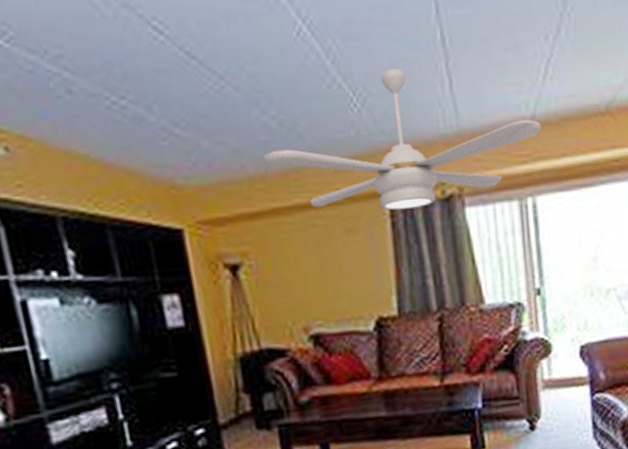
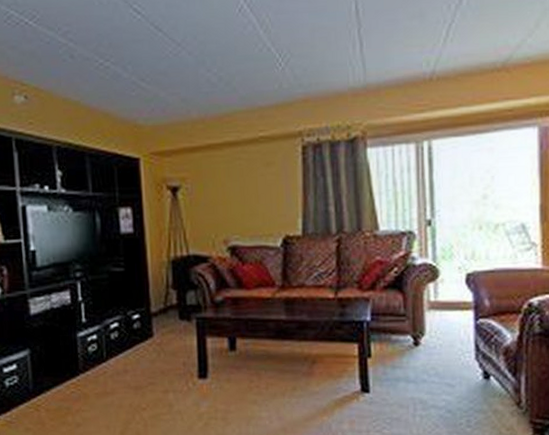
ceiling fan: present [263,69,541,211] -> none [204,36,439,149]

